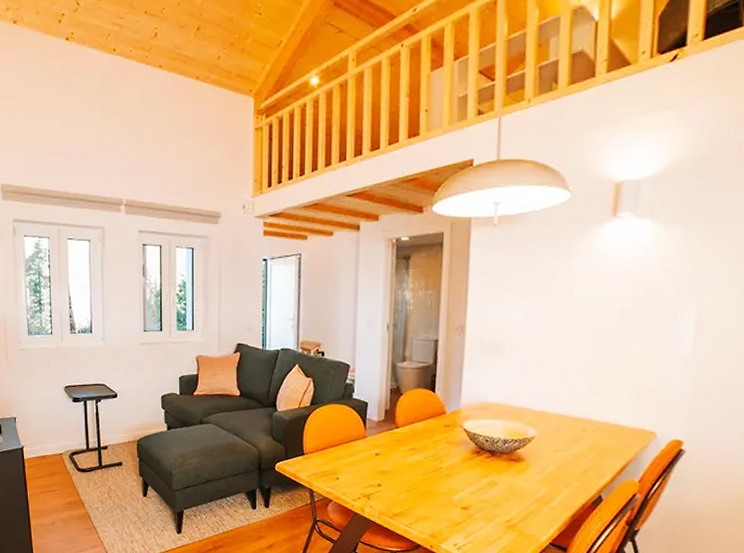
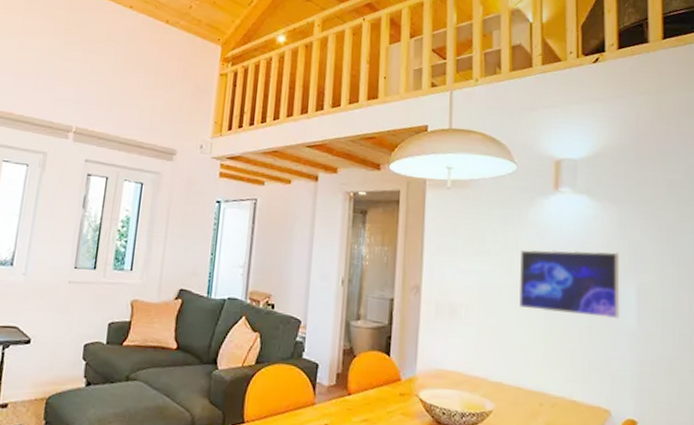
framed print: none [567,277,680,346] -> present [519,249,620,319]

